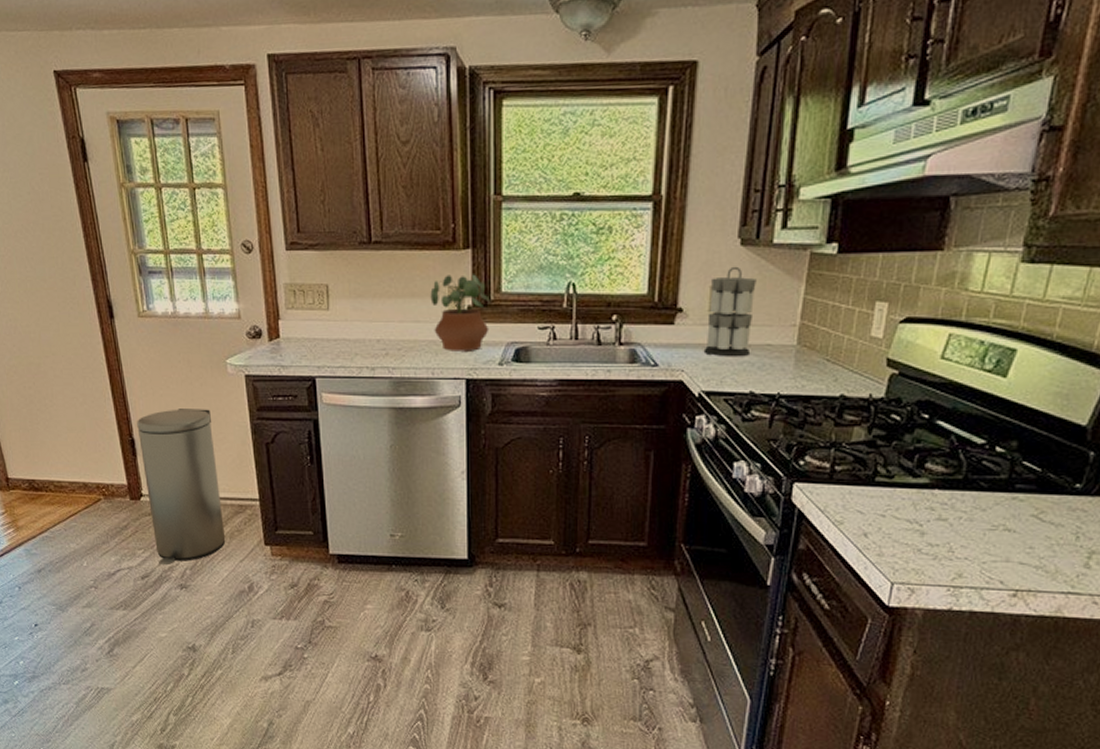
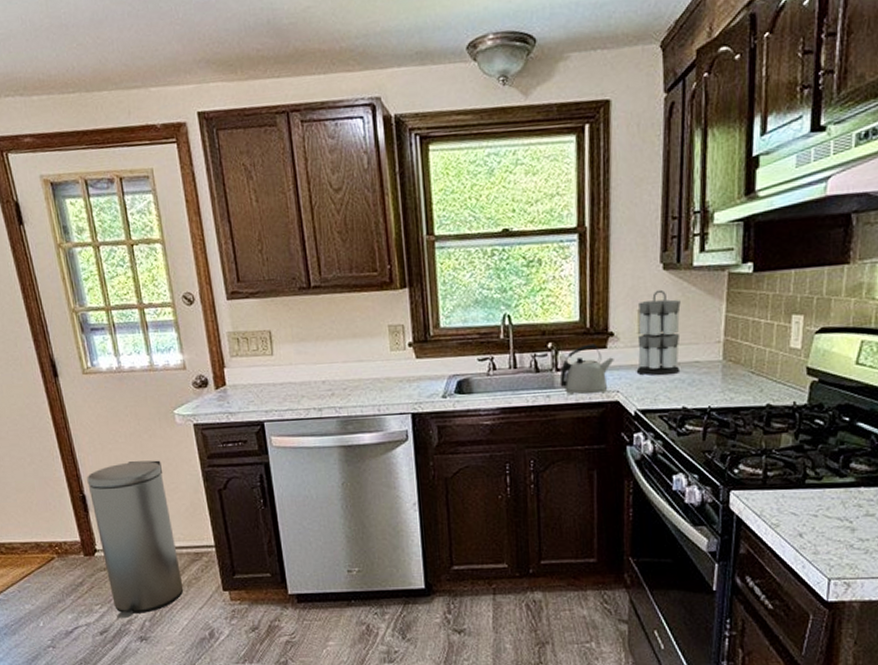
potted plant: present [430,274,489,351] -> none [371,312,431,388]
kettle: none [622,319,681,372] -> present [560,343,614,396]

